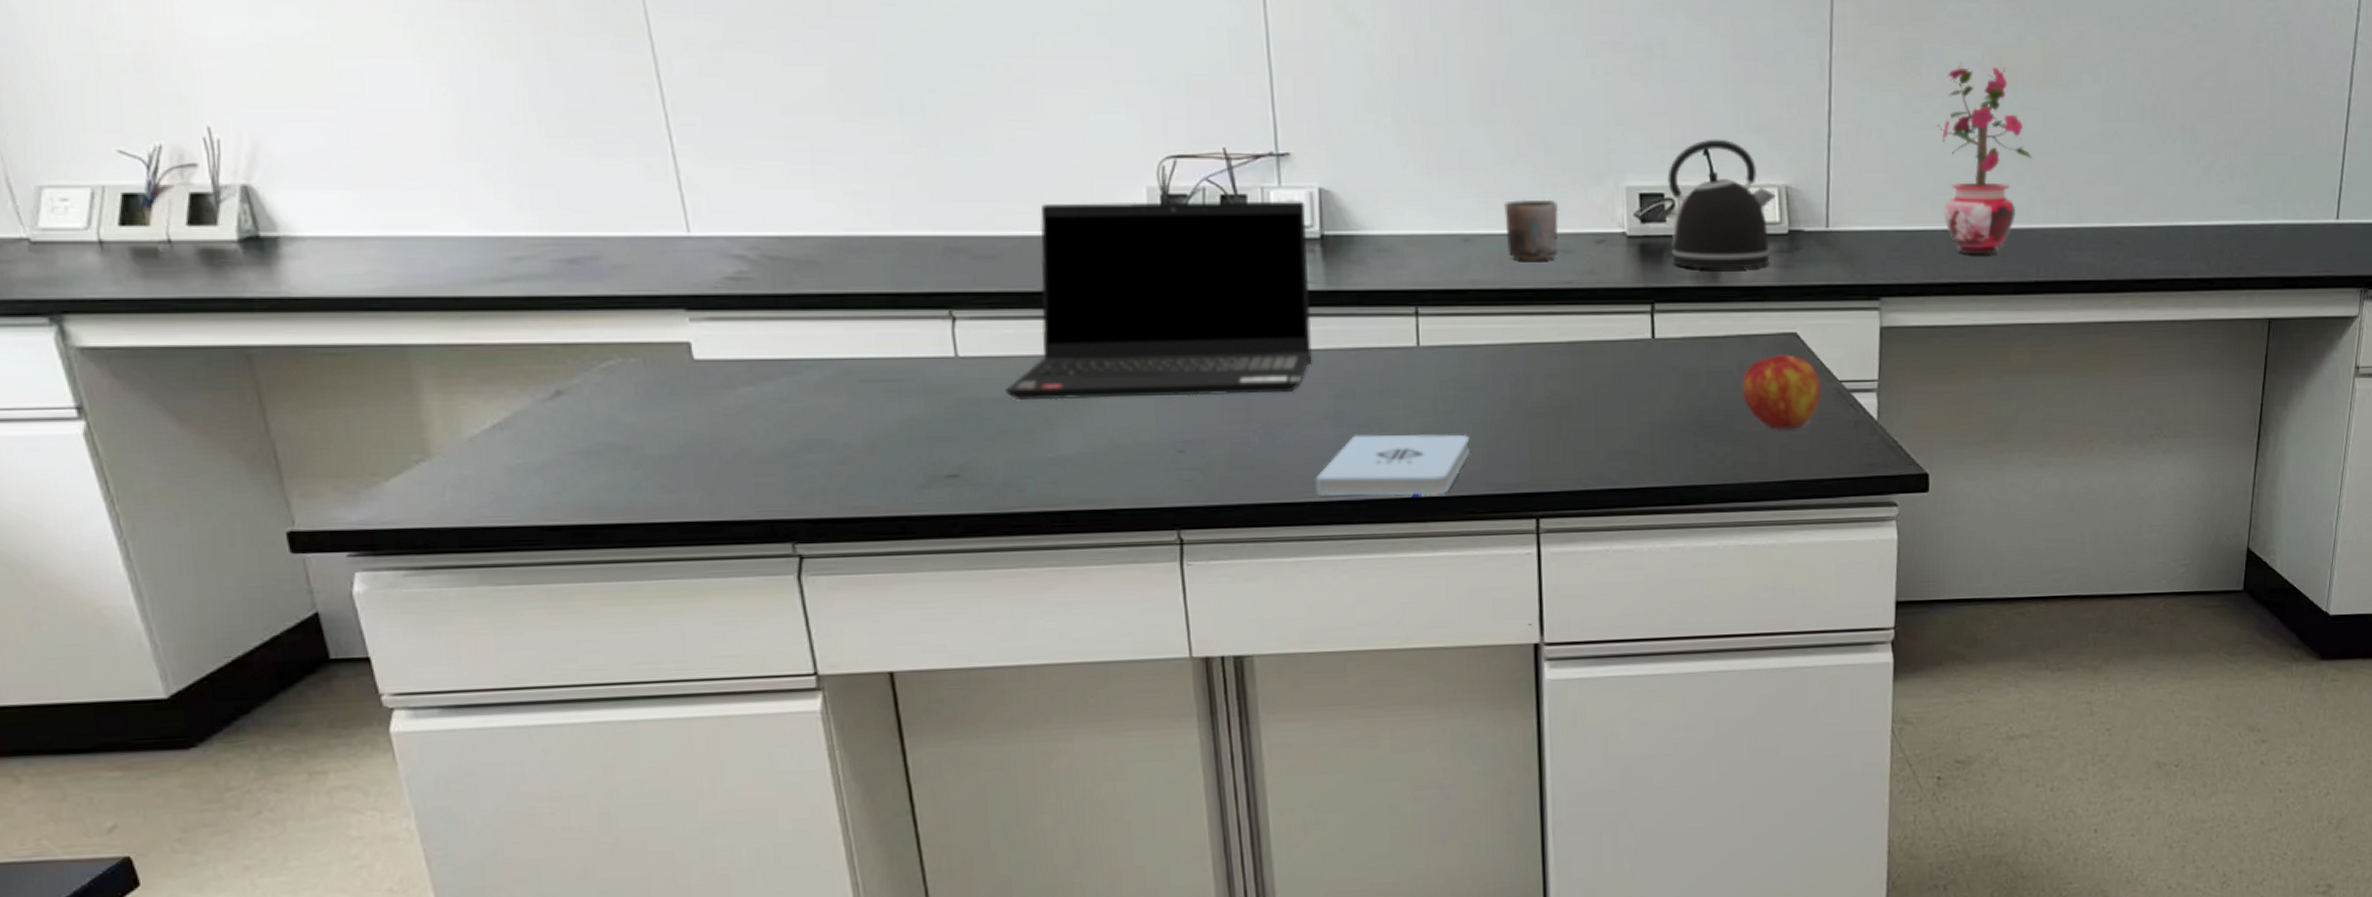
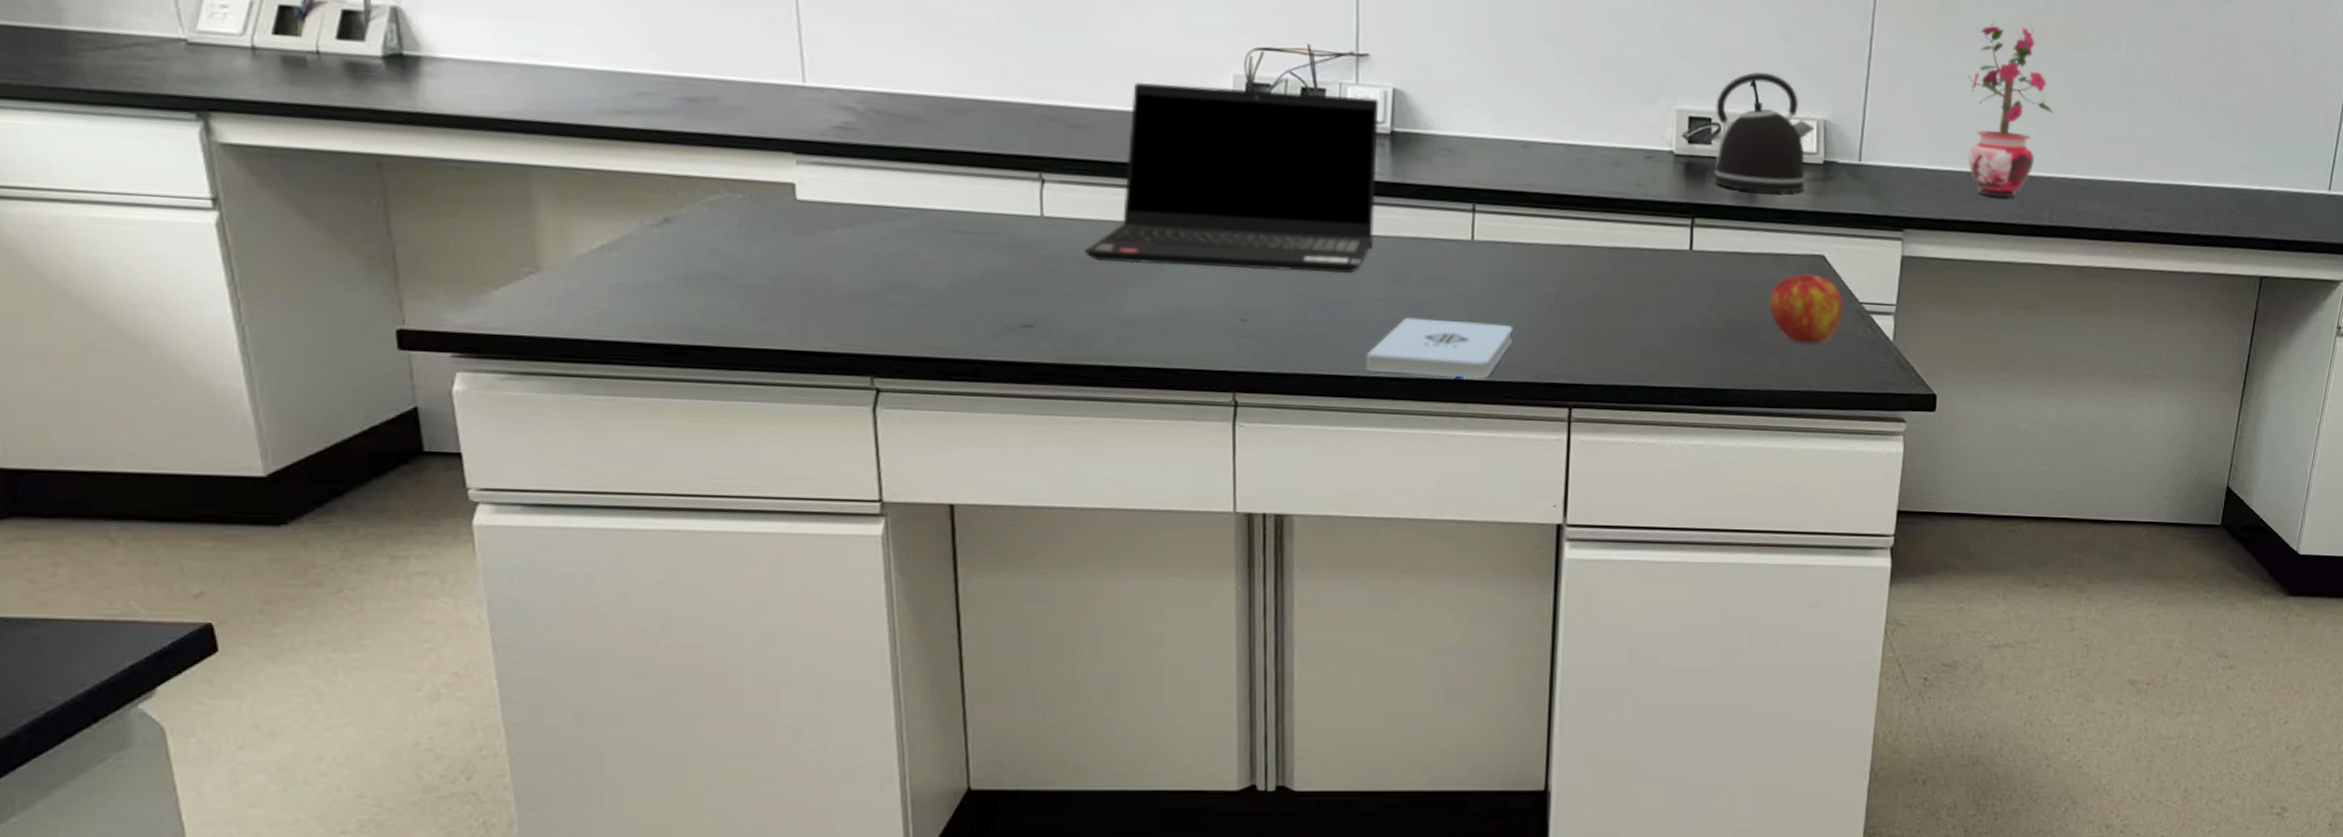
mug: present [1504,199,1559,261] -> none [1562,113,1614,171]

